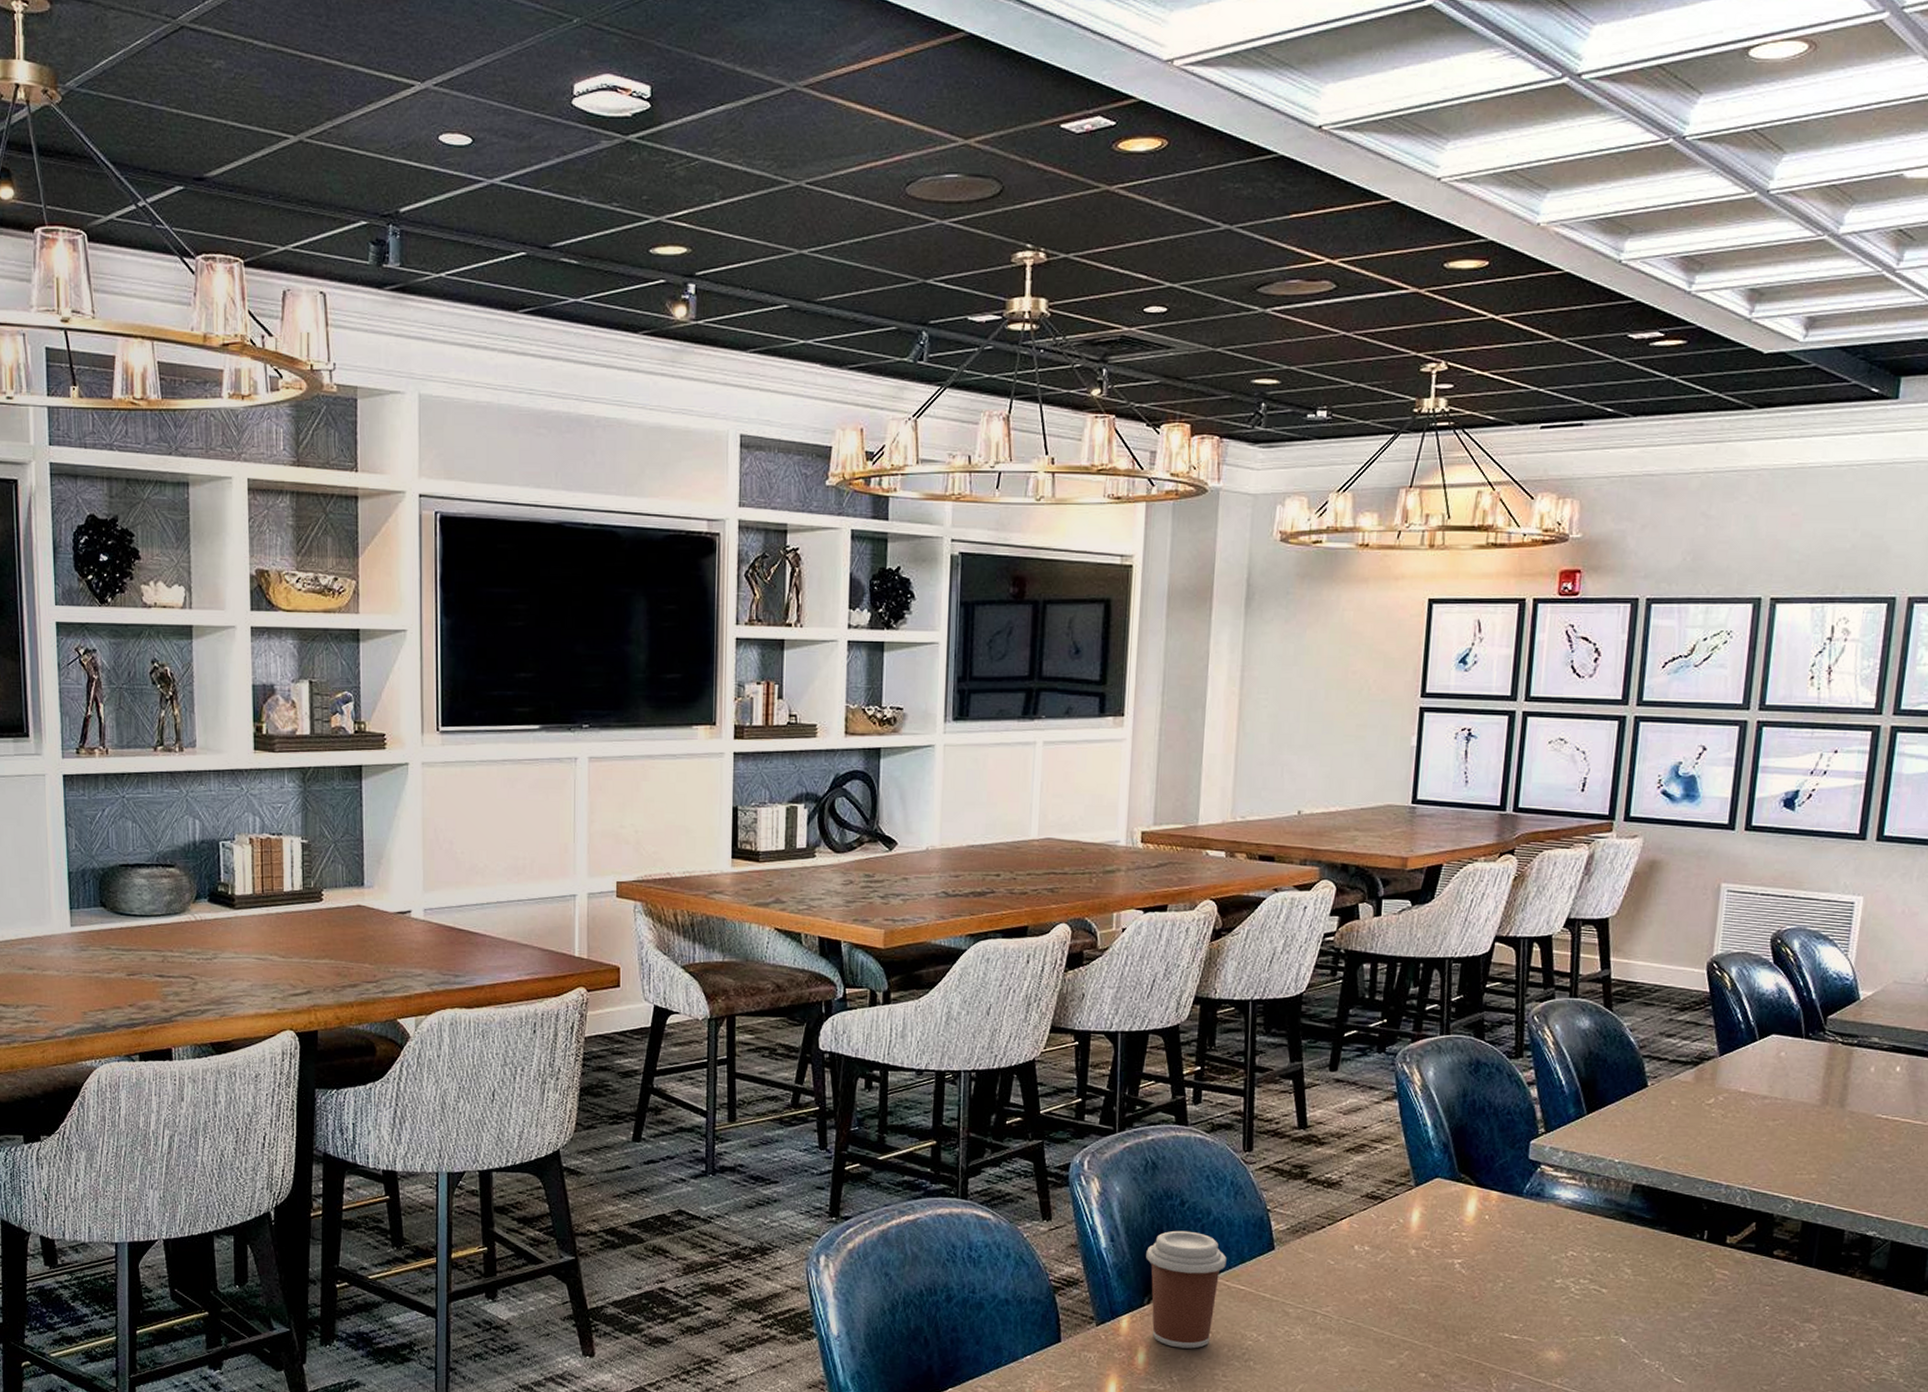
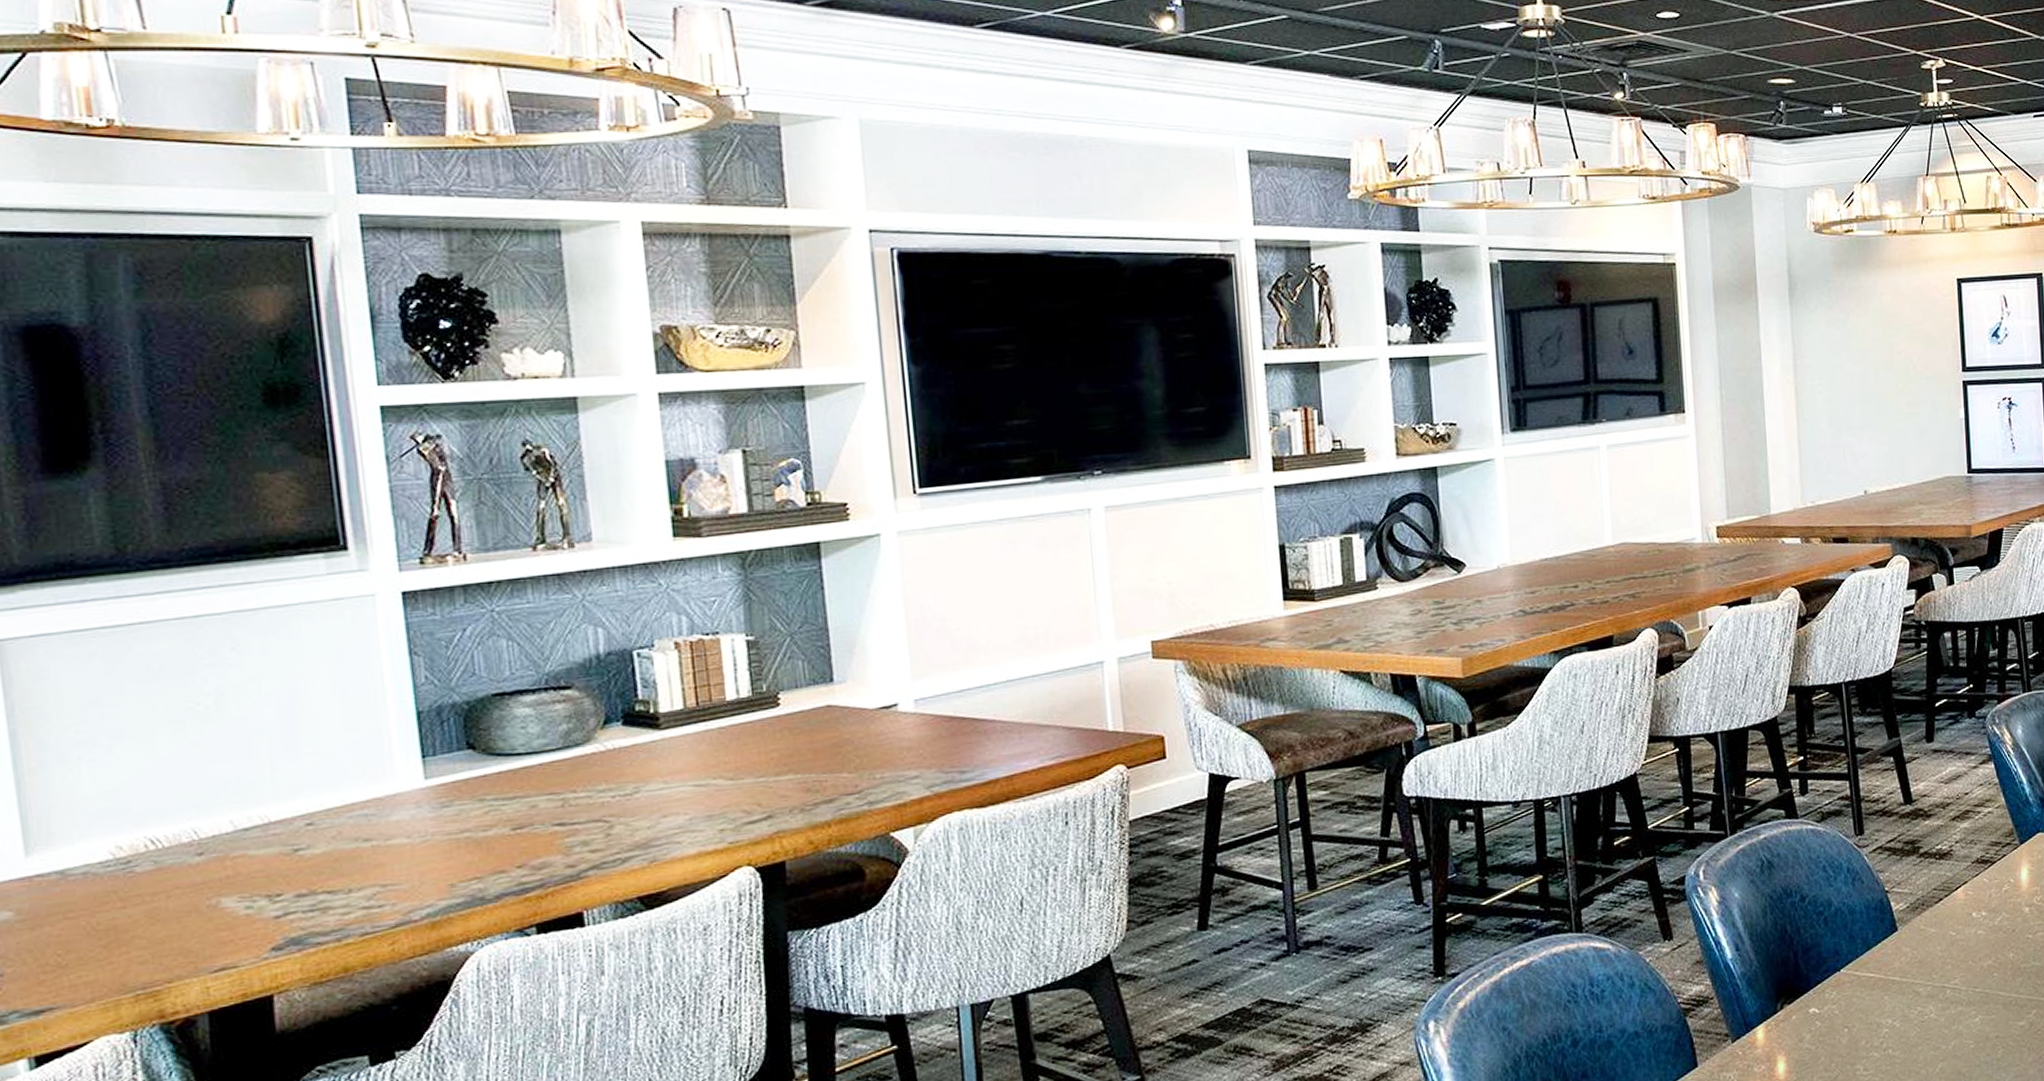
coffee cup: present [1146,1230,1227,1349] -> none [1773,926,1853,1050]

